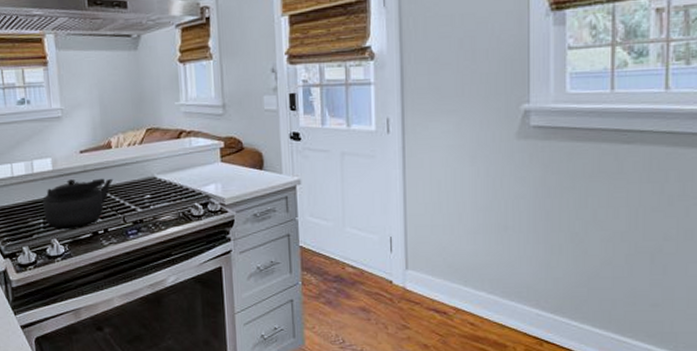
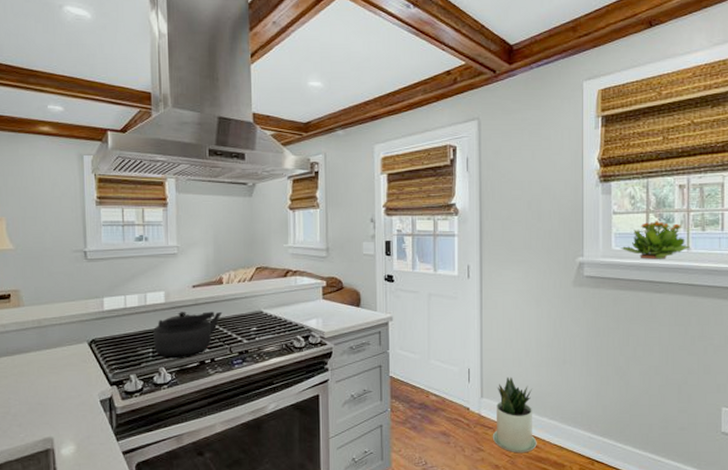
planter: none [419,245,473,332] -> present [492,376,537,454]
potted flower: none [577,54,669,104] -> present [620,220,690,259]

